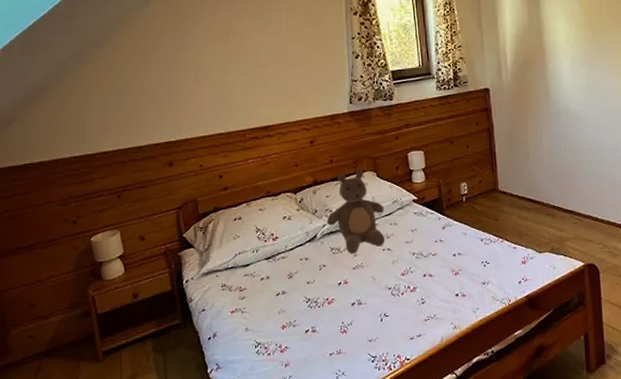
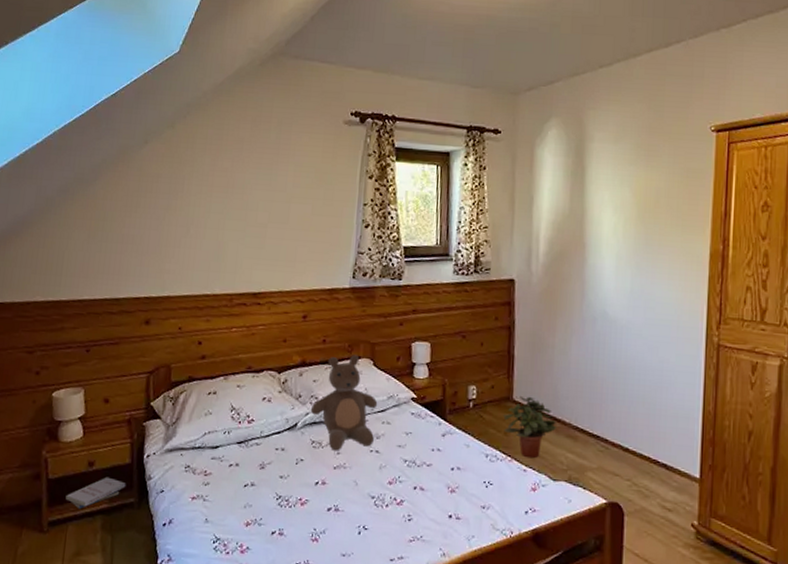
books: none [116,304,170,337] -> present [65,476,126,509]
potted plant: none [492,185,538,237] -> present [503,396,557,459]

